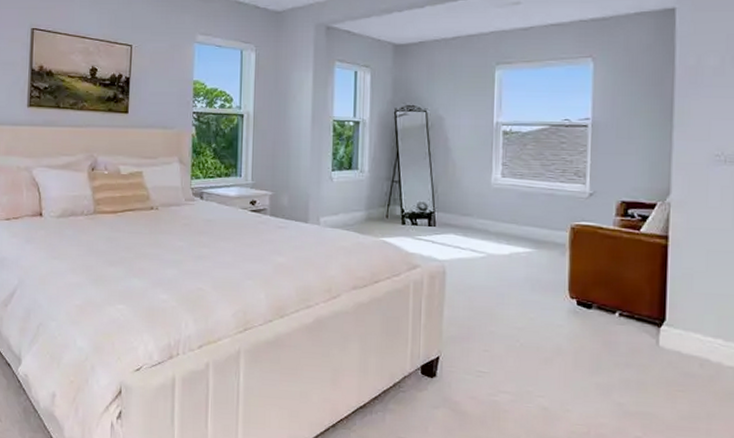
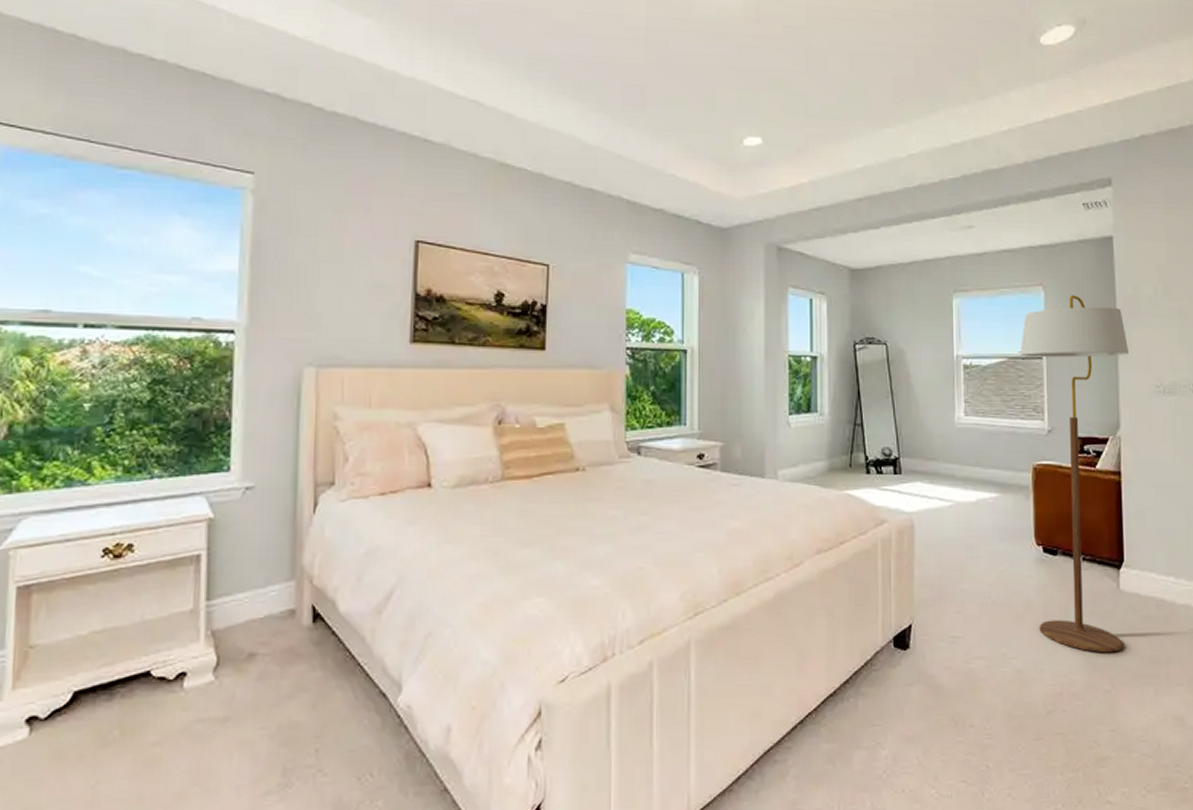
floor lamp: none [563,66,687,403] -> present [1019,295,1130,653]

